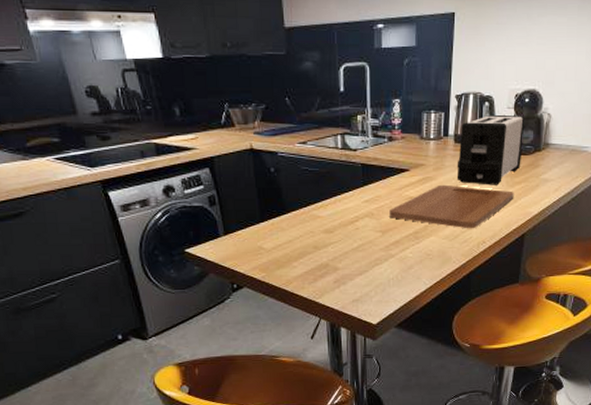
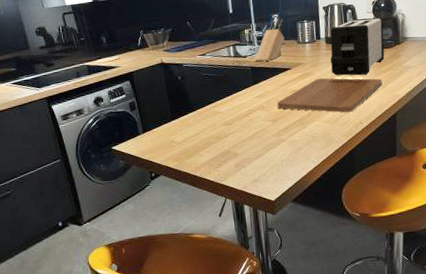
knife block: none [367,105,407,158] -> present [255,18,285,62]

